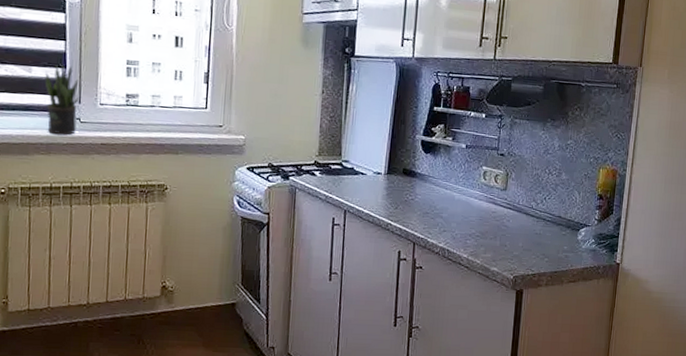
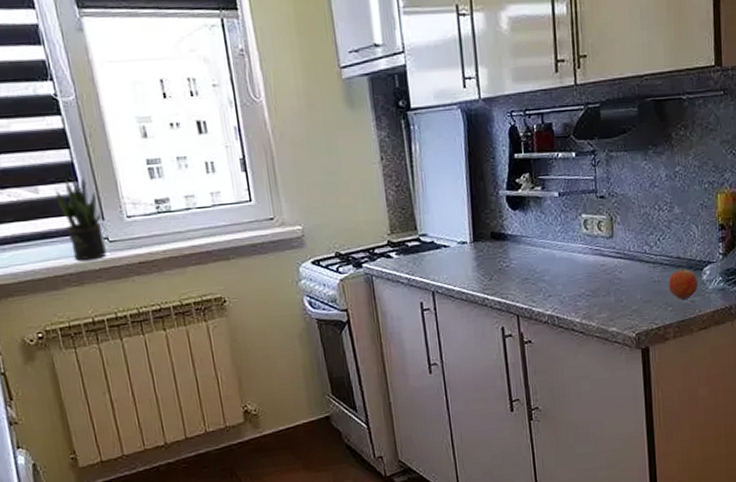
fruit: none [547,224,574,253] -> present [668,266,699,300]

